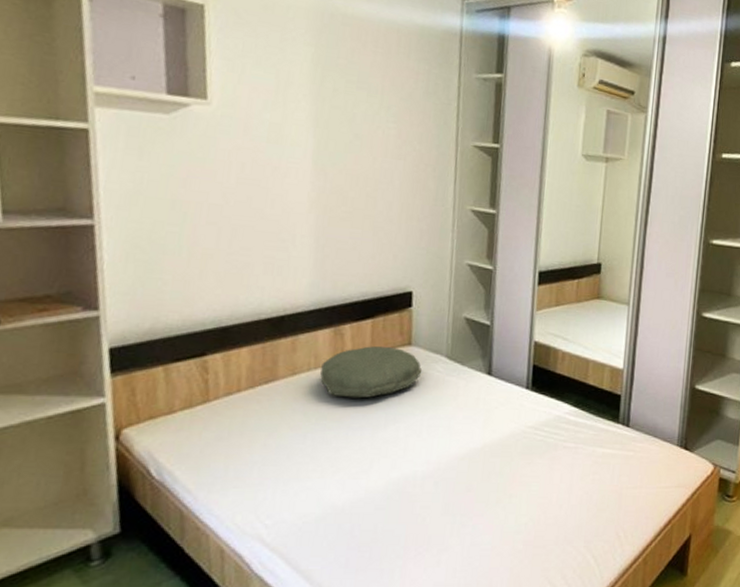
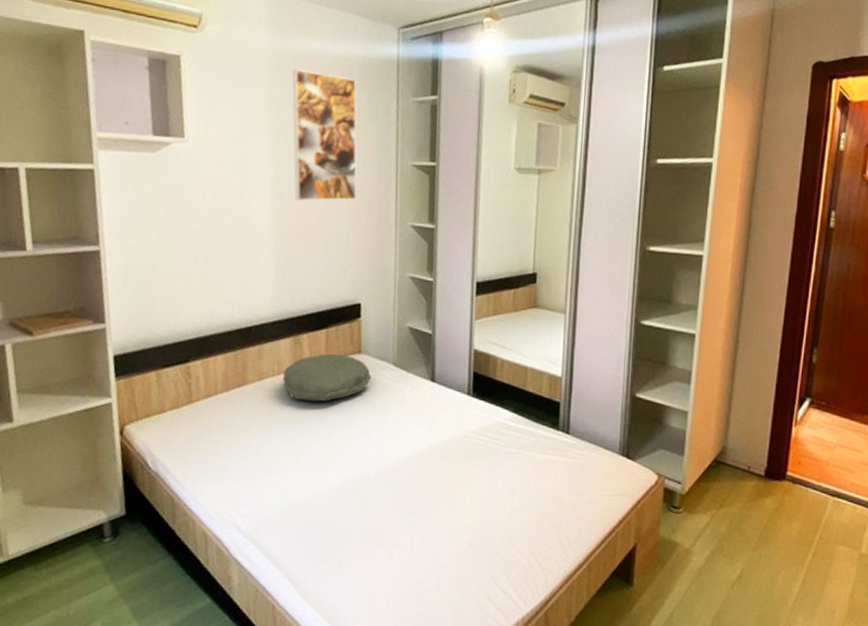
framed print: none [339,32,414,180] -> present [292,69,357,201]

